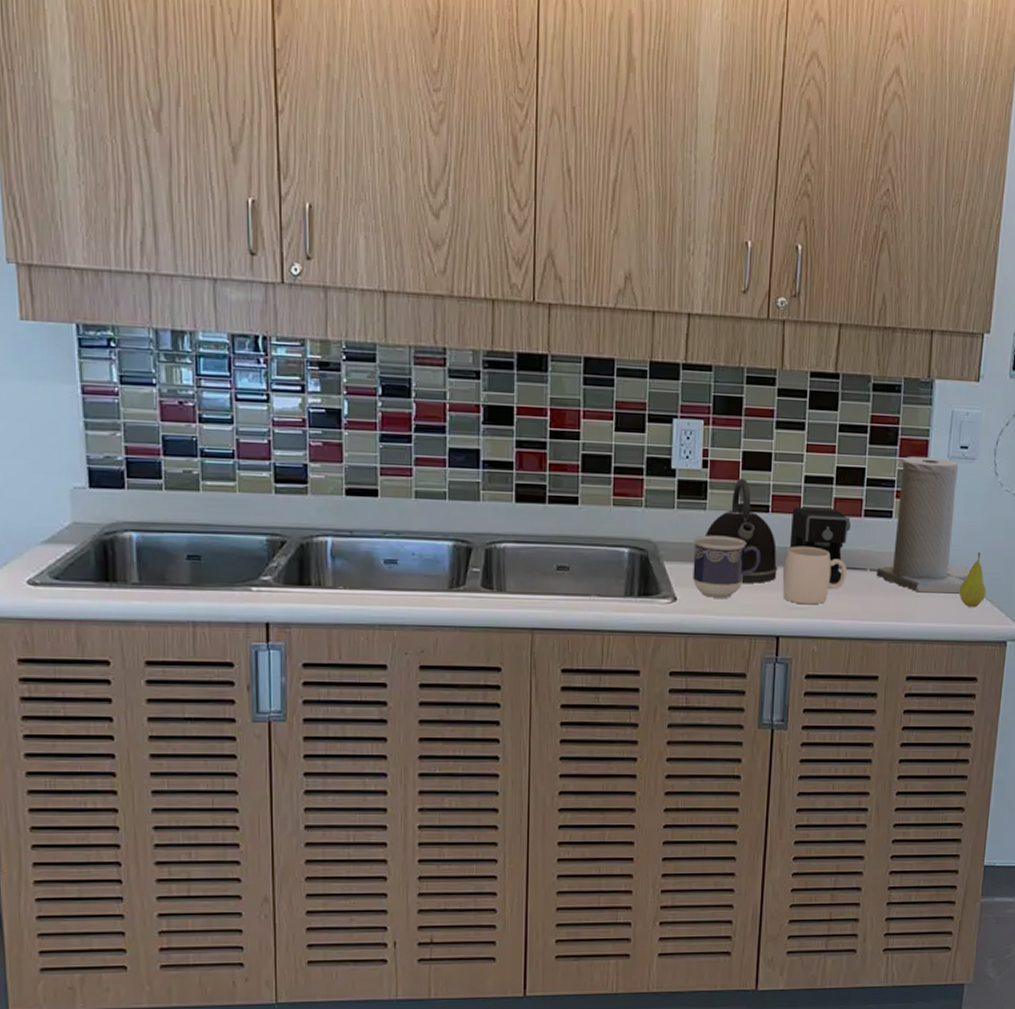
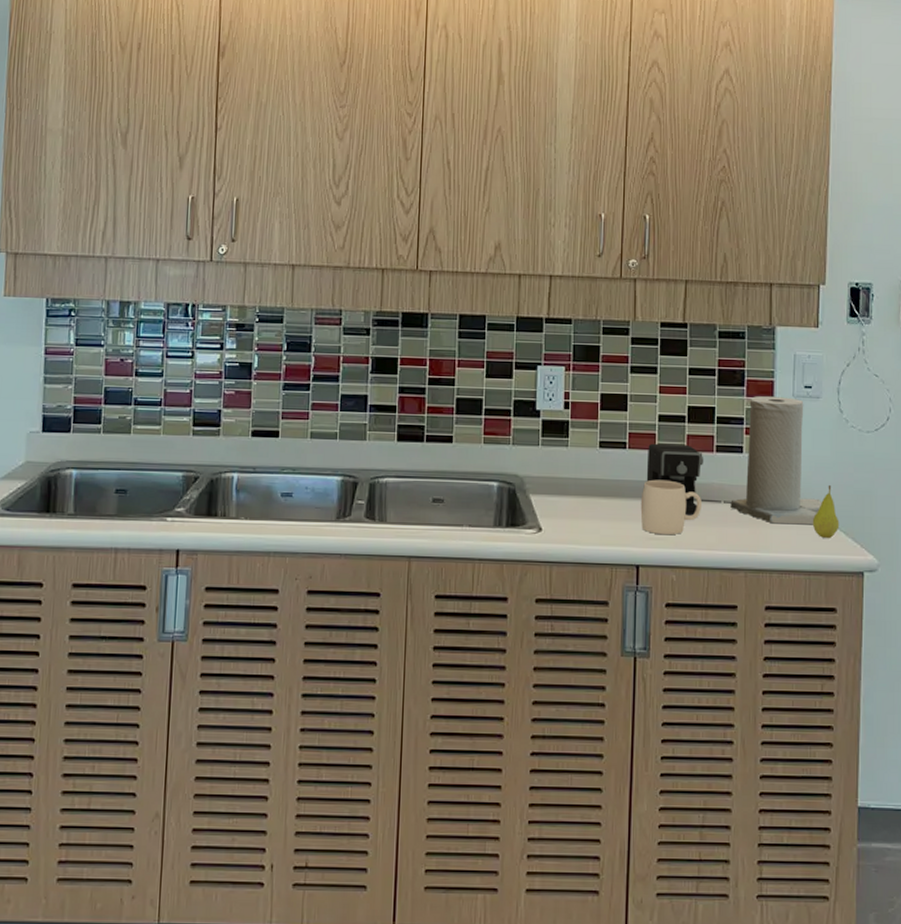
cup: present [692,535,761,598] -> none [556,469,619,529]
kettle: present [706,479,778,583] -> none [568,418,636,515]

